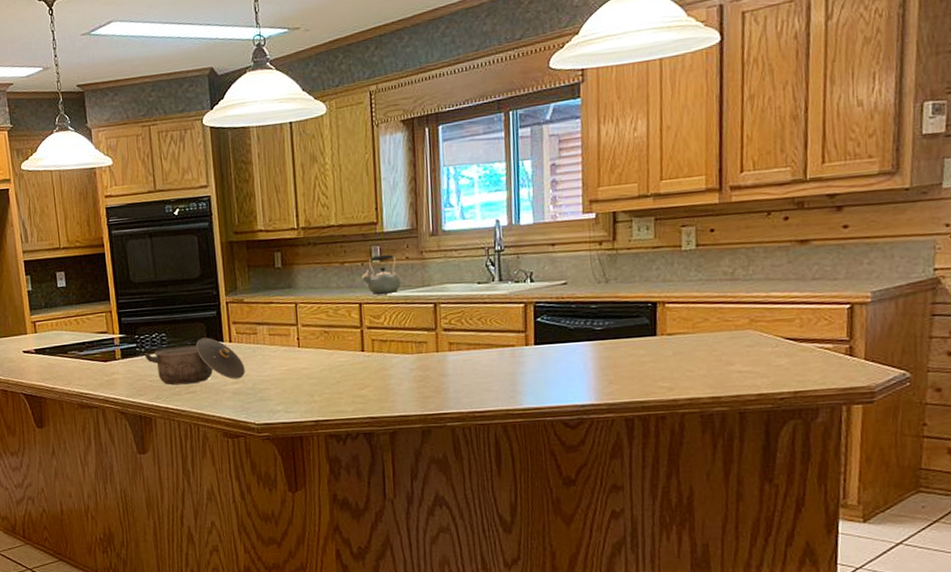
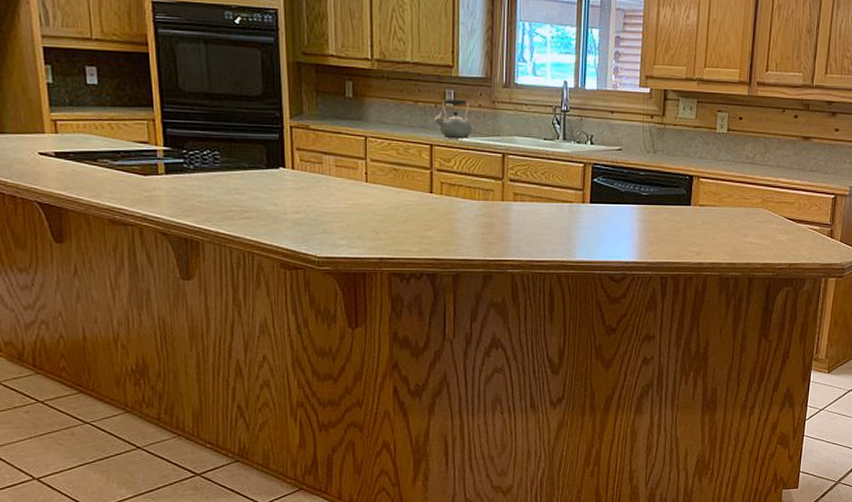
cooking pot: present [144,337,245,385] -> none [193,161,308,209]

